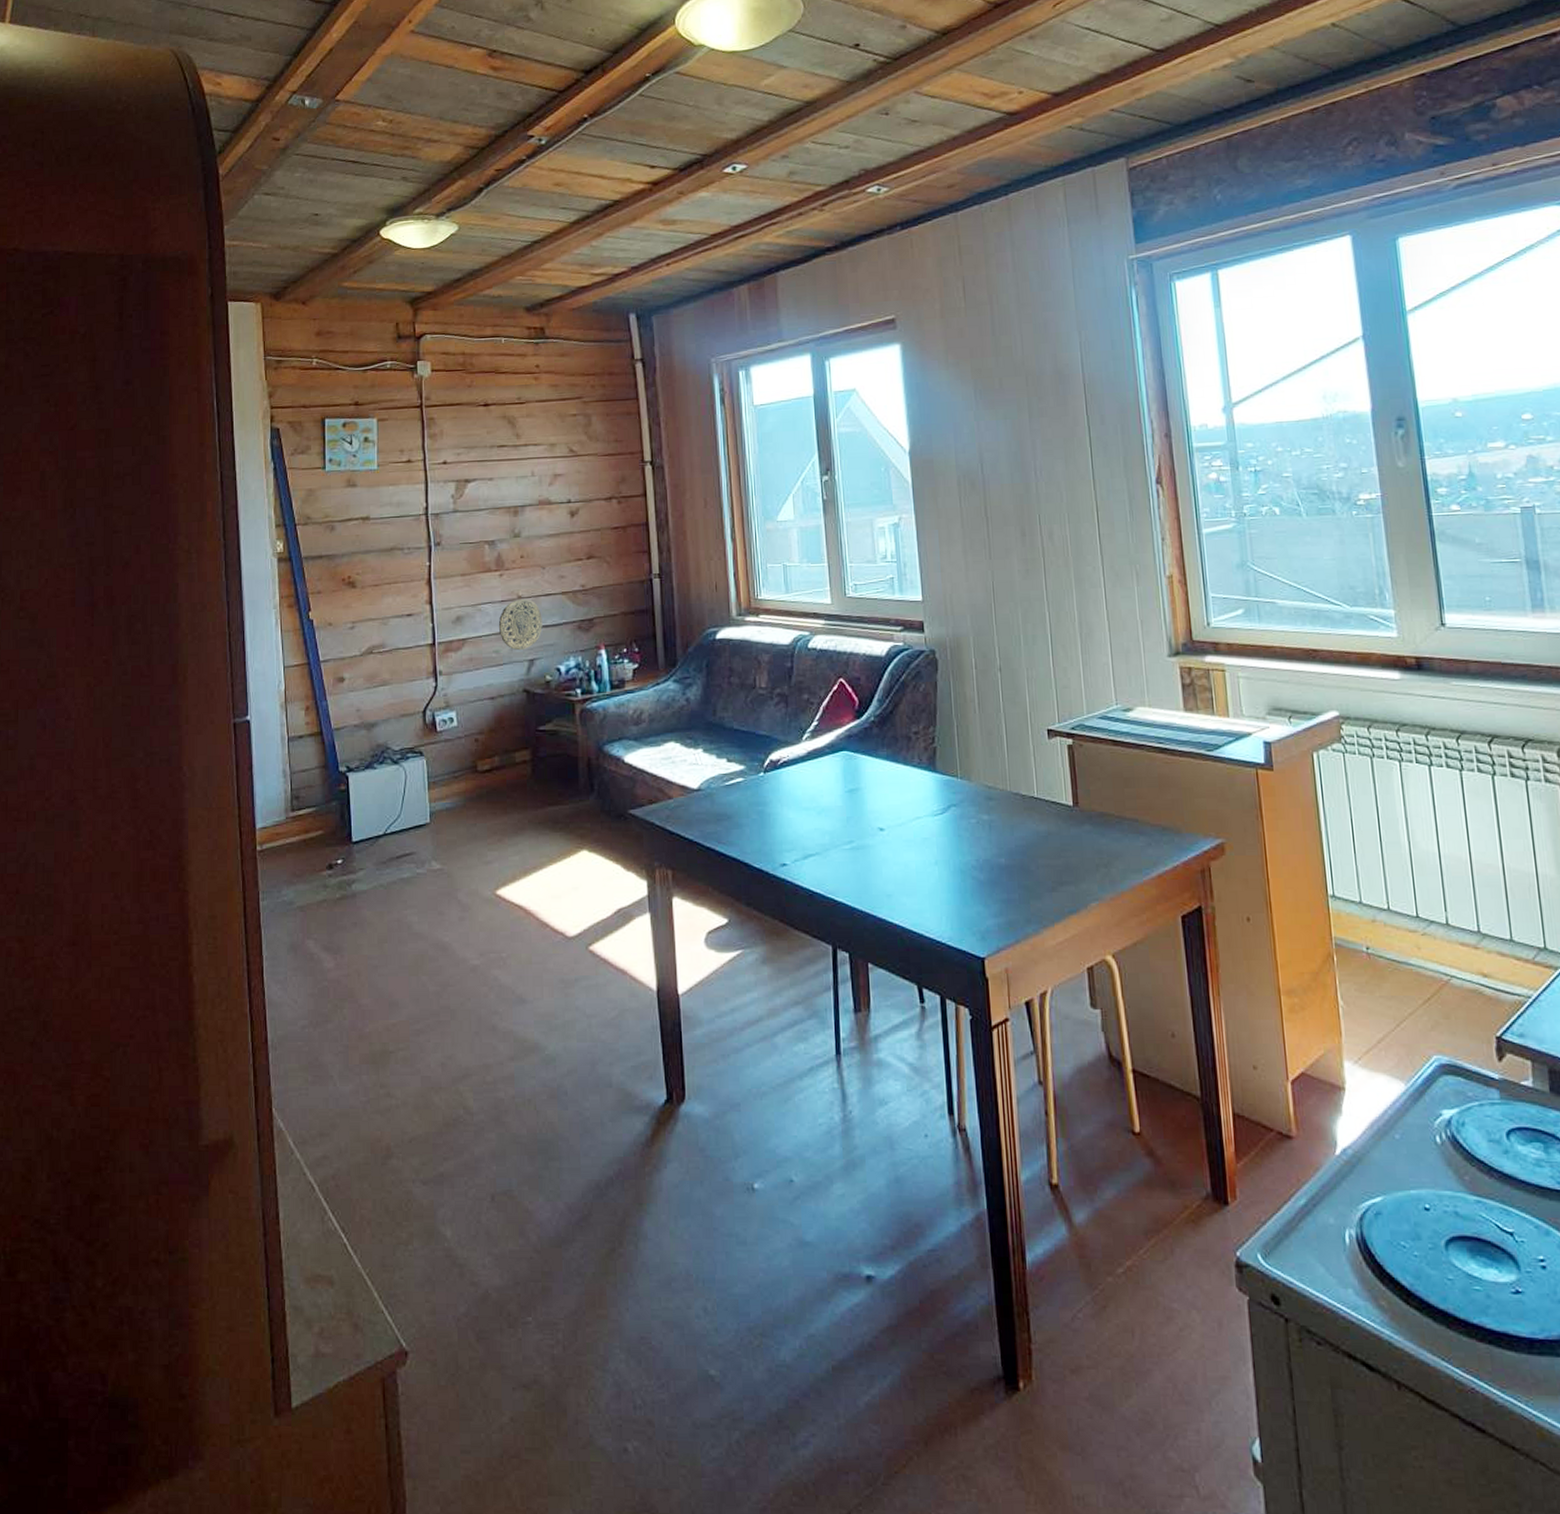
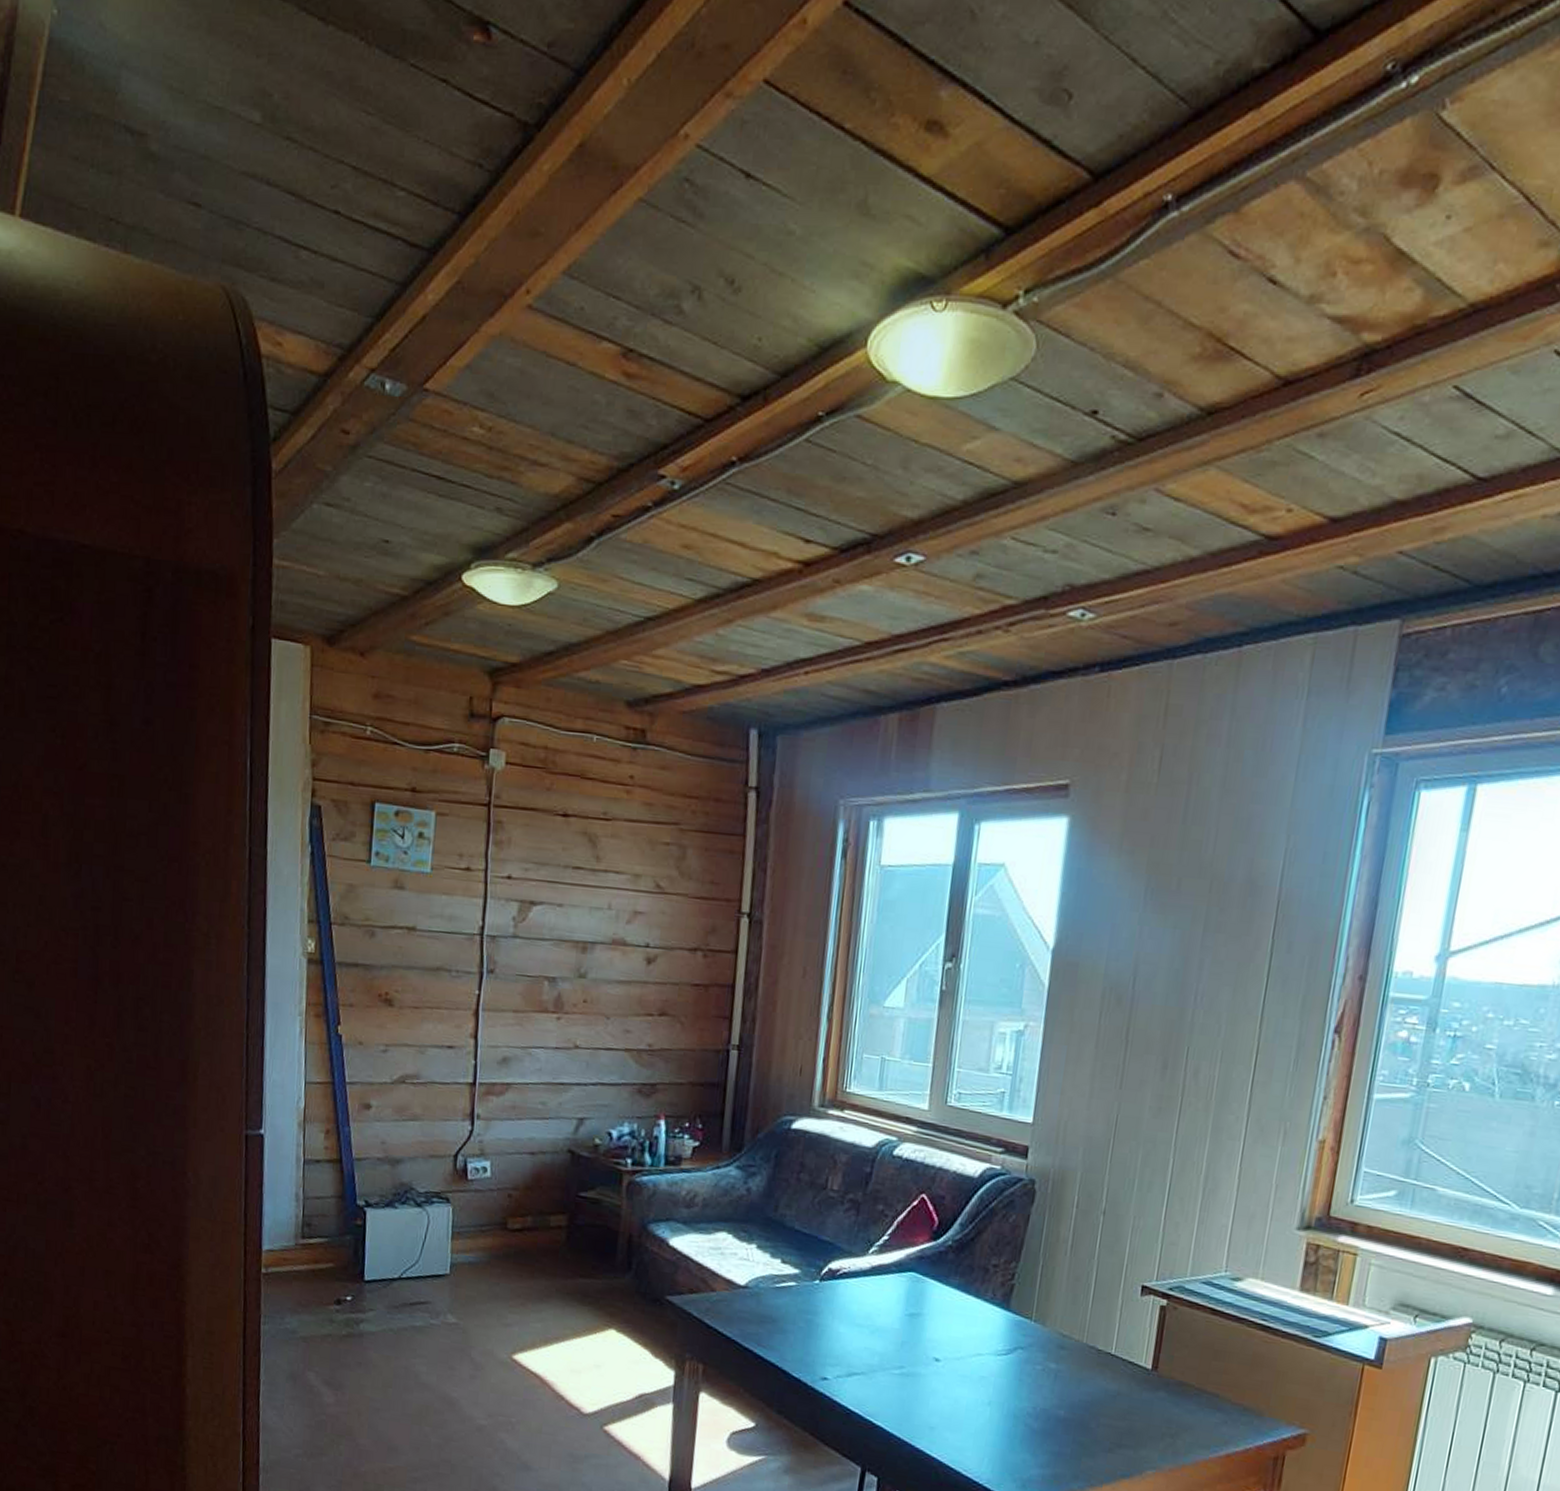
decorative plate: present [498,599,543,651] -> none [548,1049,600,1107]

